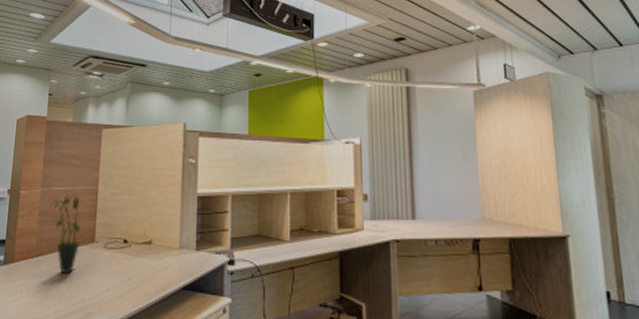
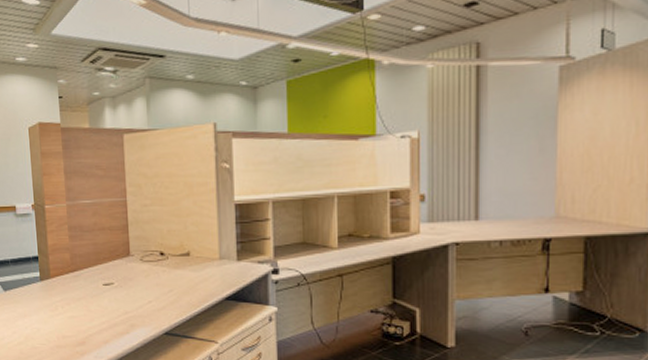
potted plant: present [49,193,80,275] -> none [77,206,115,289]

